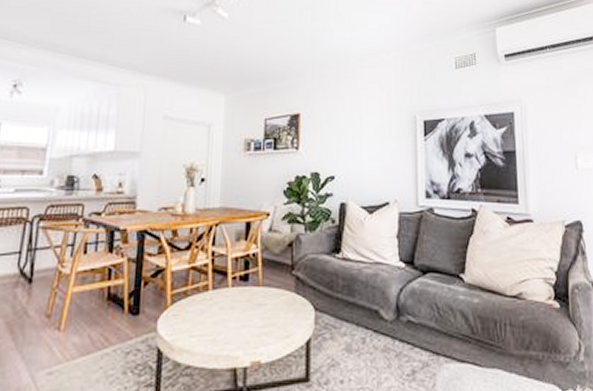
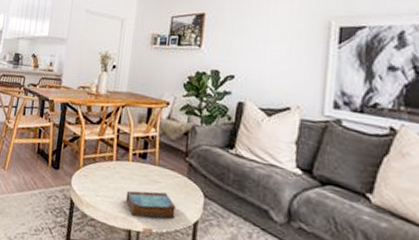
book: none [227,315,285,351] -> present [125,190,176,218]

